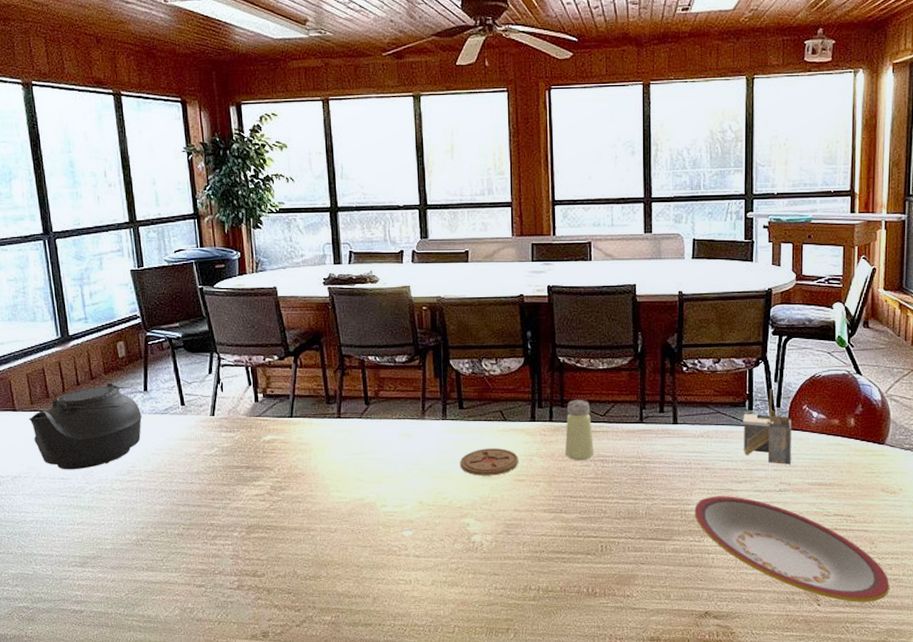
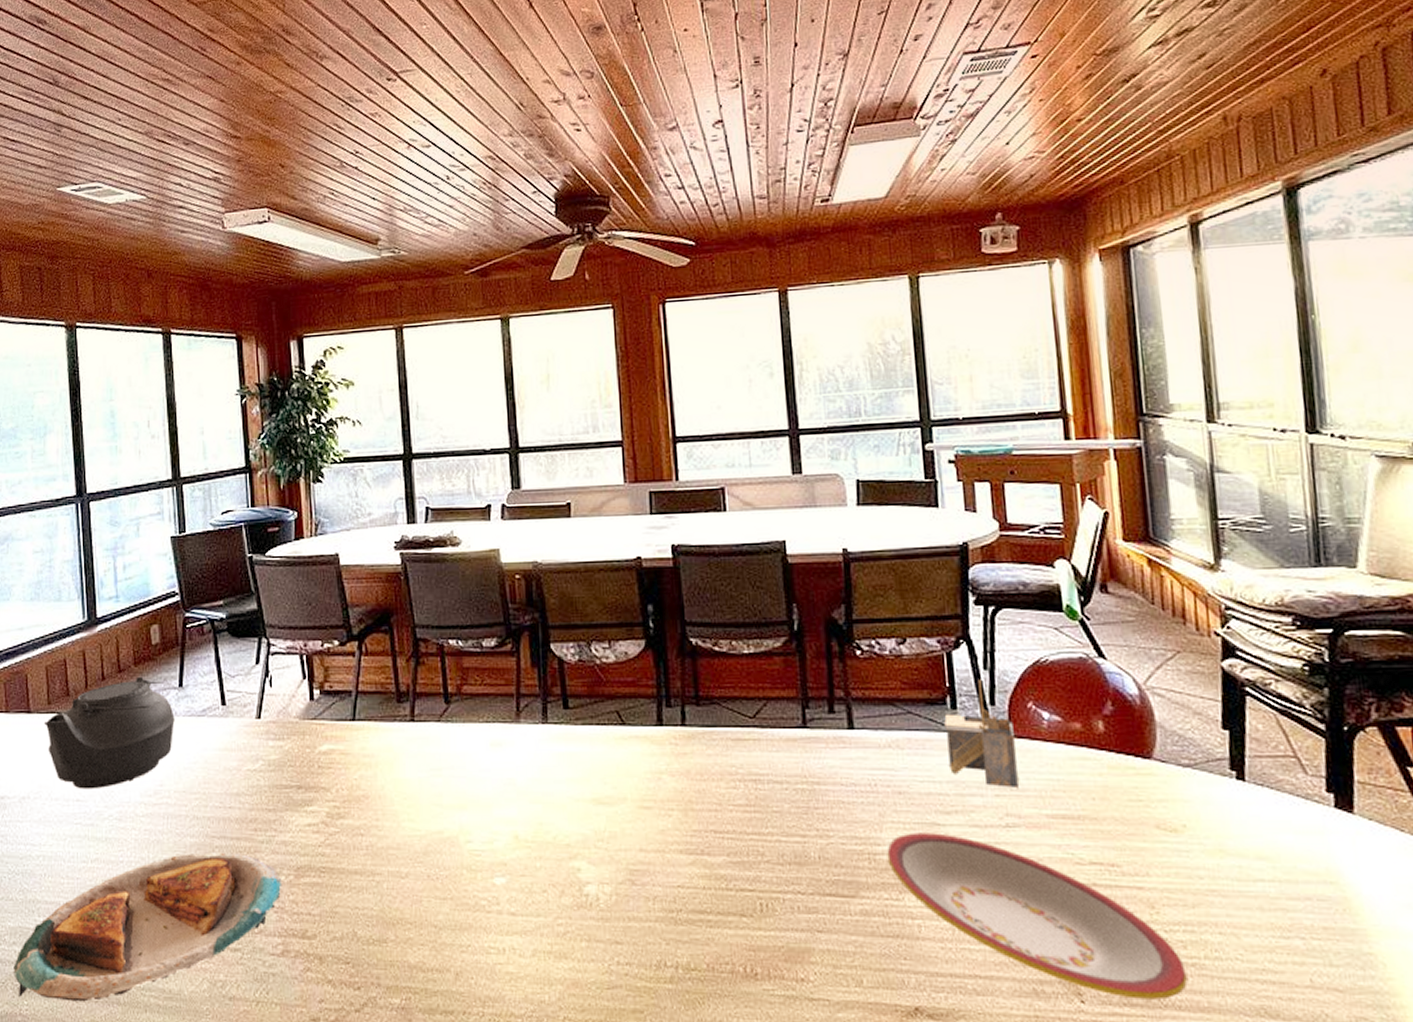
plate: none [17,516,237,626] -> present [13,852,283,1002]
coaster: present [460,448,519,476] -> none [566,763,644,801]
saltshaker: present [564,400,594,461] -> none [703,696,743,781]

